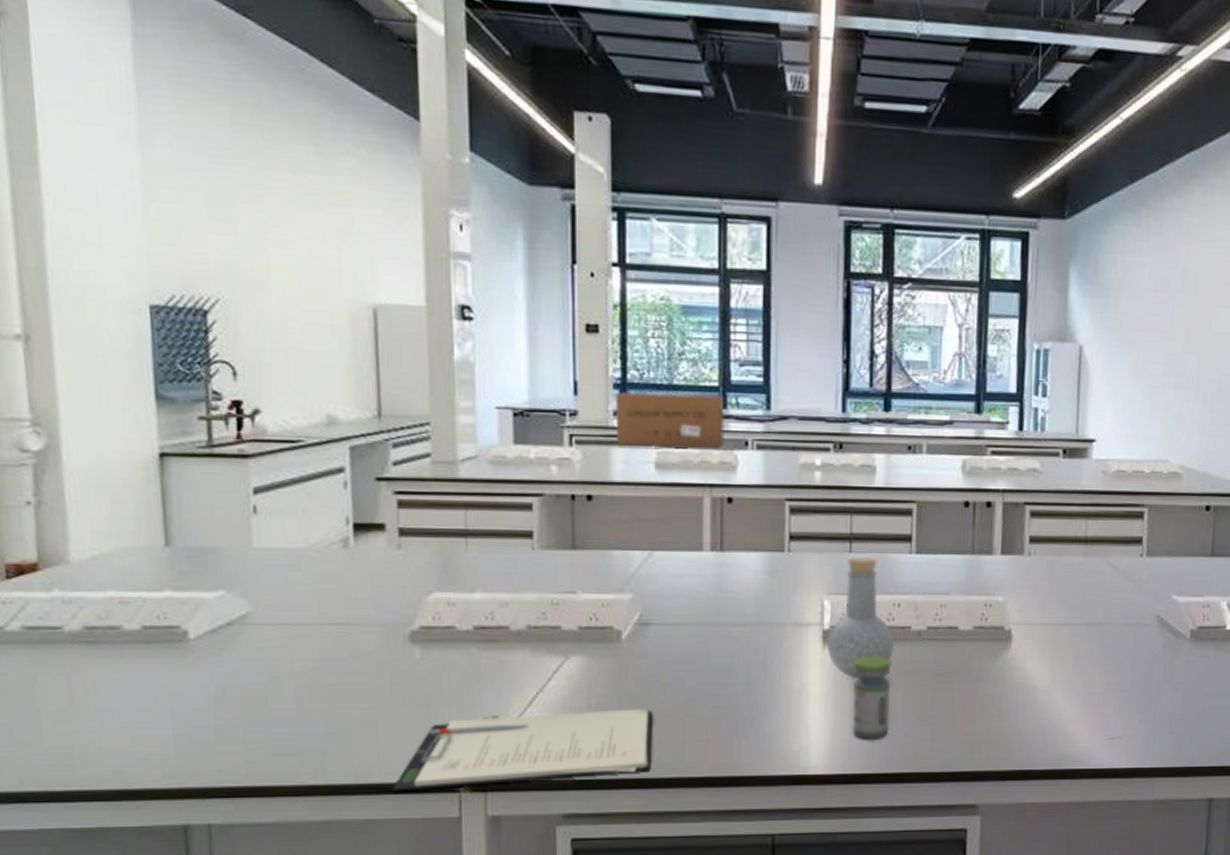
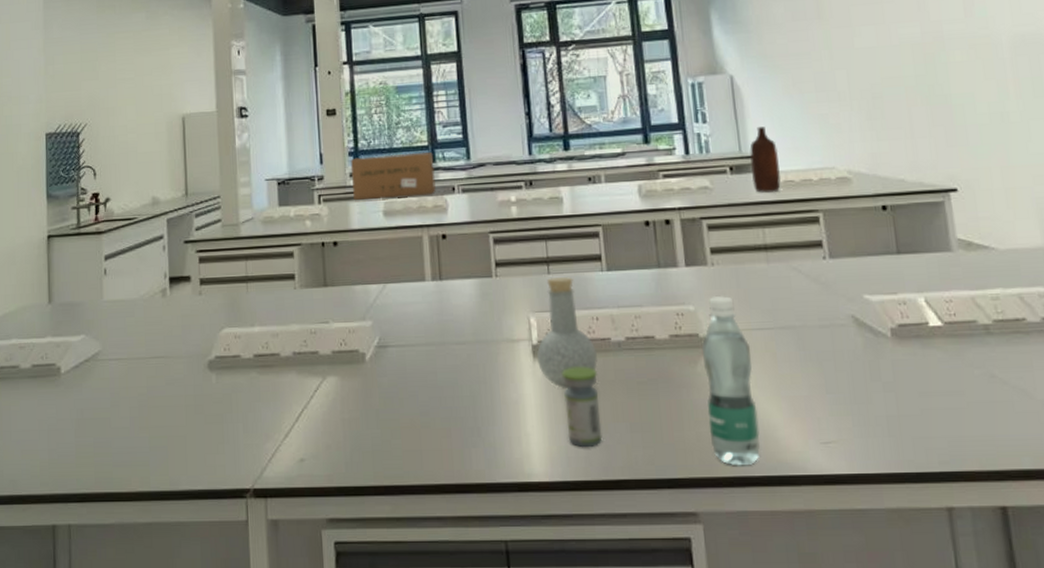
clipboard: present [393,709,652,792] -> none [197,421,396,497]
bottle: none [1000,587,1055,760] -> present [701,295,761,466]
bottle: none [1083,408,1115,482] -> present [749,127,781,193]

